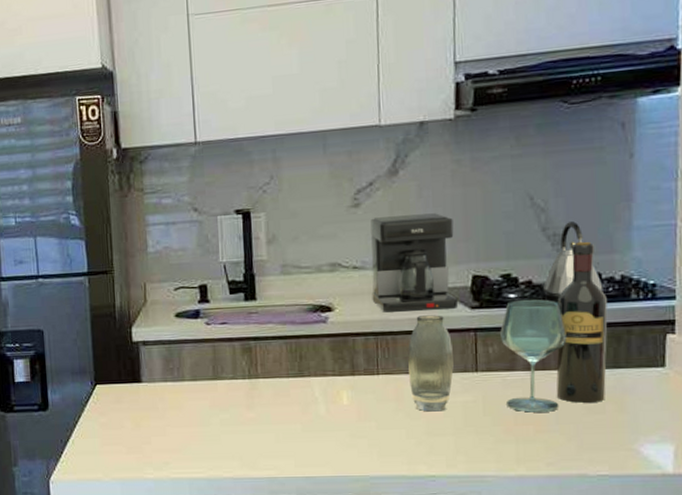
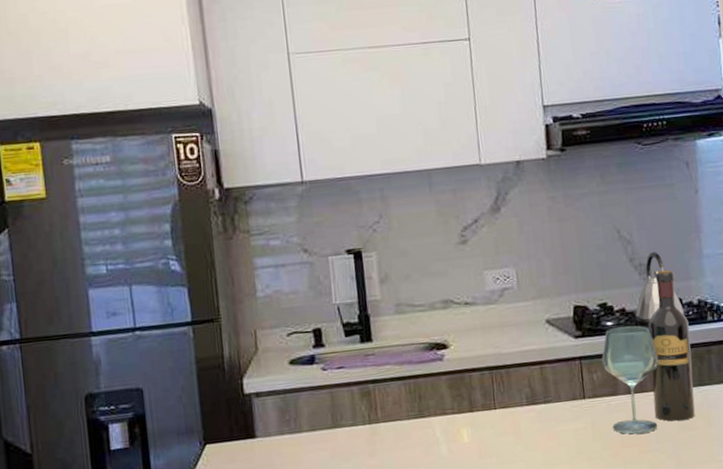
coffee maker: present [370,213,459,314] -> none [478,247,563,347]
vase: present [407,315,454,412] -> none [521,346,564,443]

